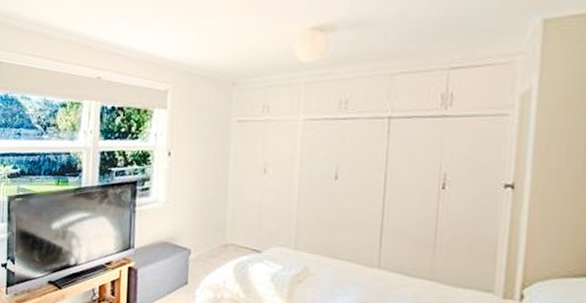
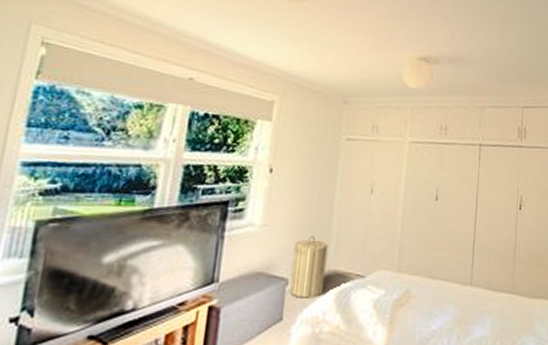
laundry hamper: none [192,213,225,268] -> present [289,236,328,299]

